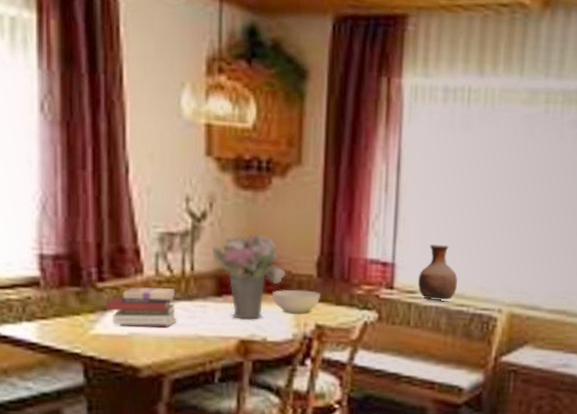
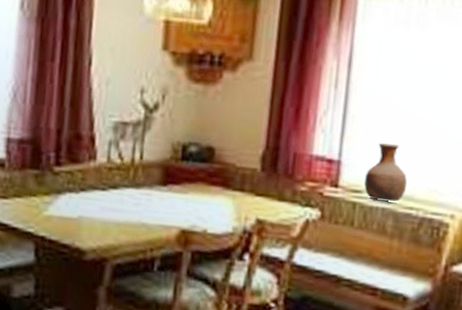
books: present [105,287,177,328] -> none [59,172,124,213]
flower bouquet: present [212,234,286,320] -> none [161,126,231,211]
bowl: present [271,289,321,314] -> none [215,182,264,207]

